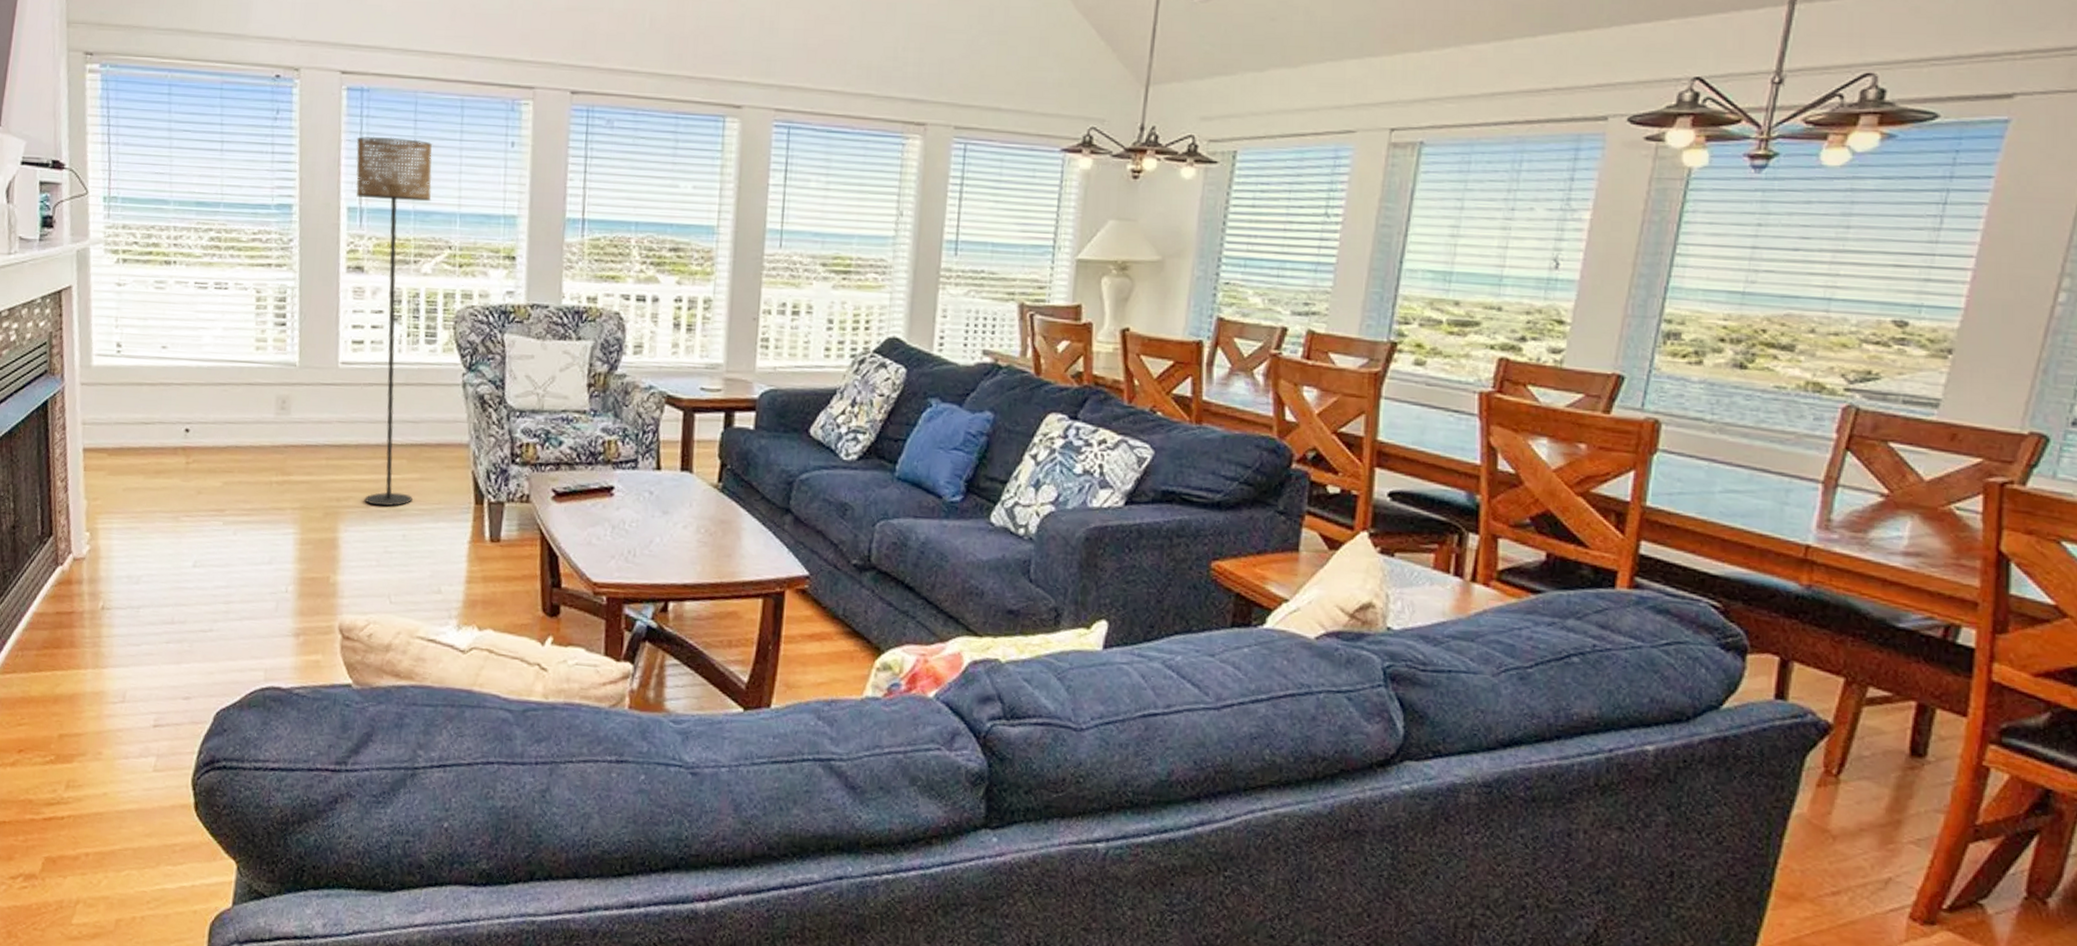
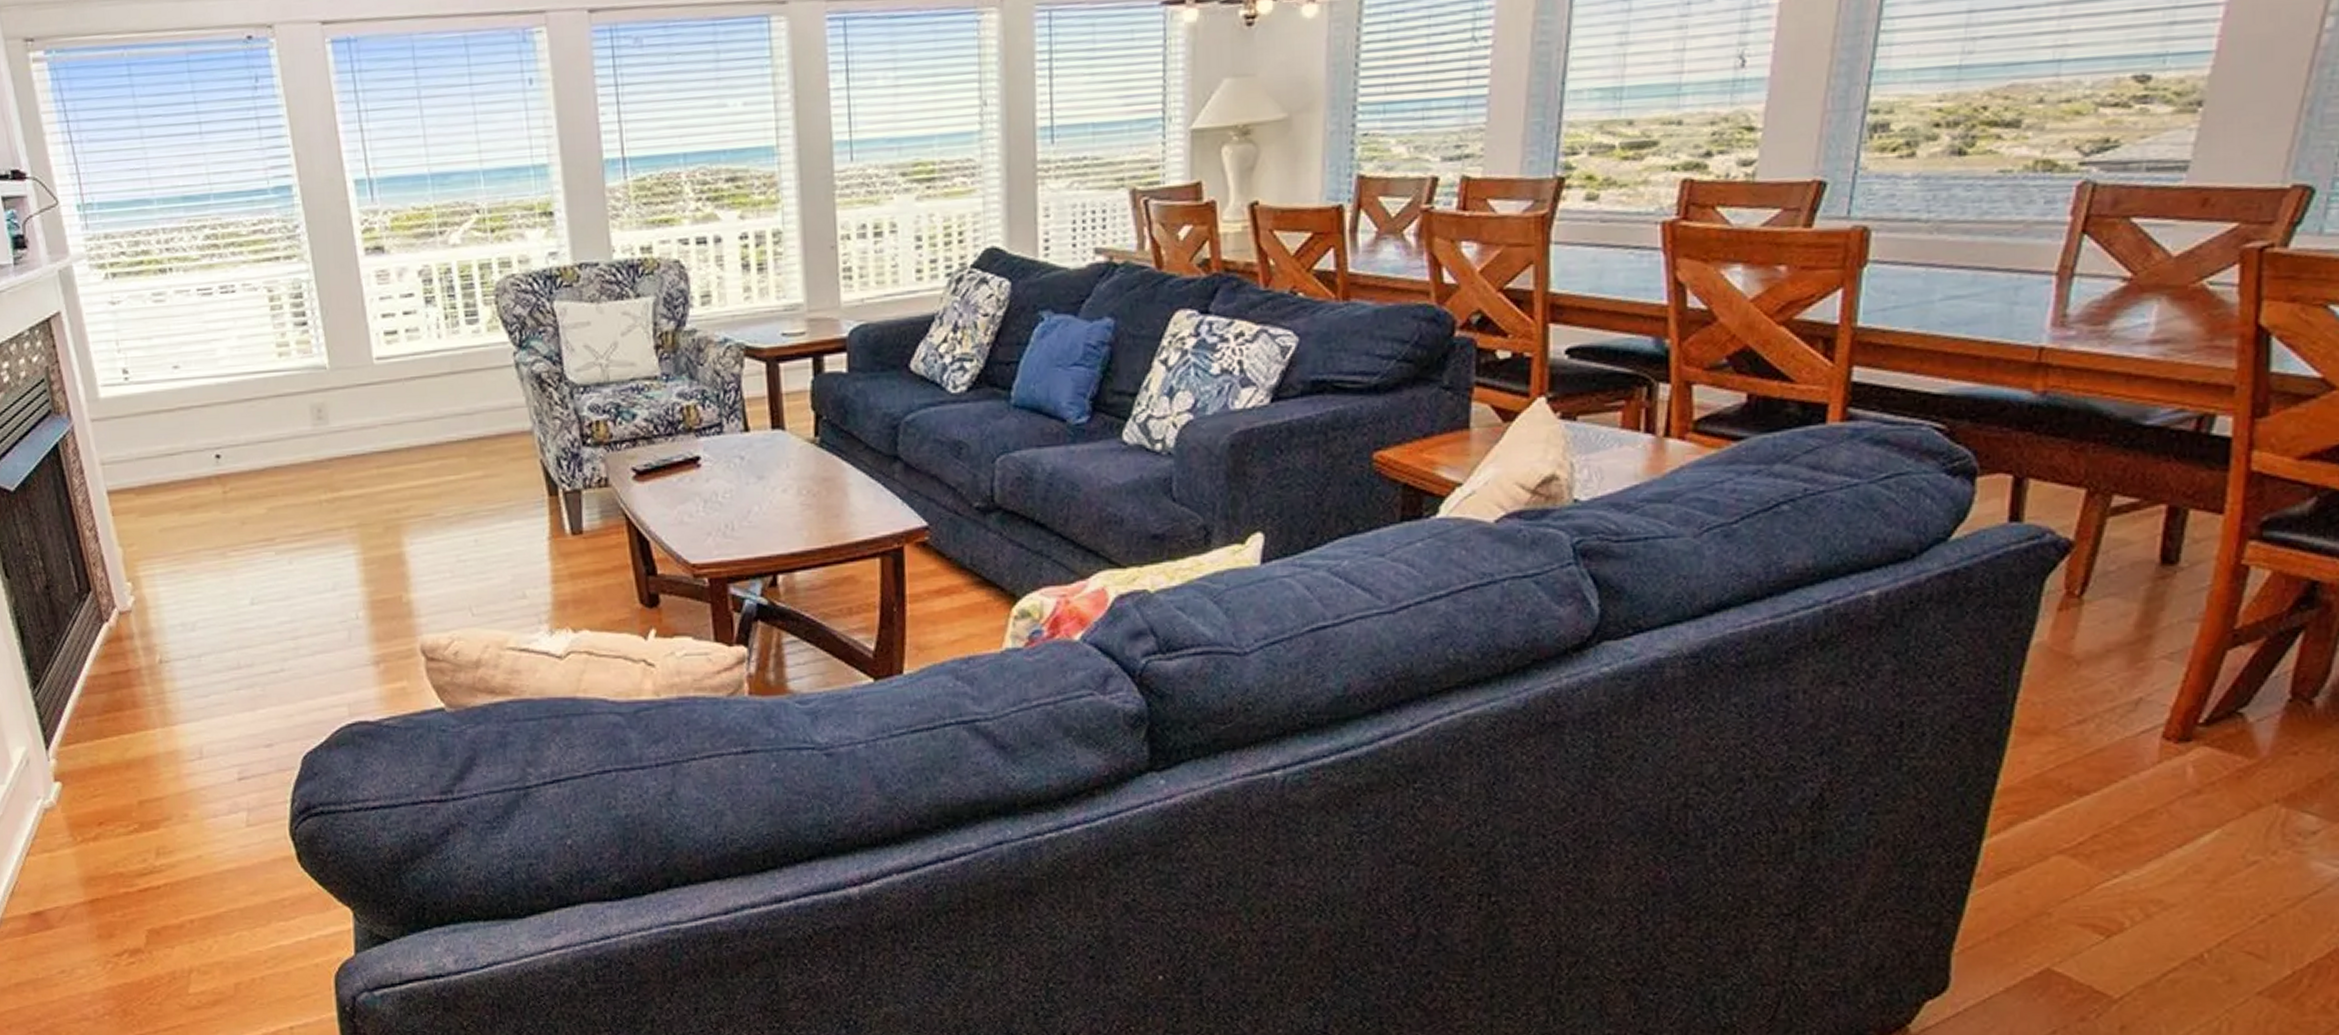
floor lamp: present [355,136,432,507] -> none [351,90,479,512]

